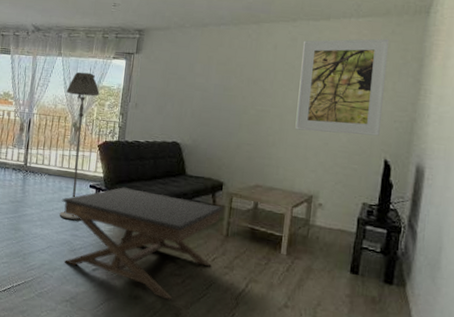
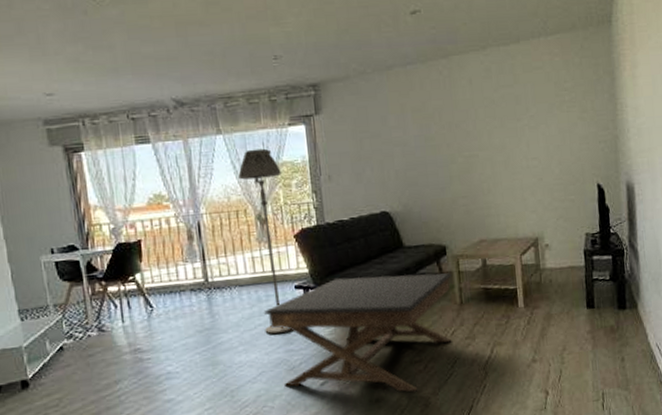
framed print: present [295,38,390,136] -> none [498,55,588,170]

